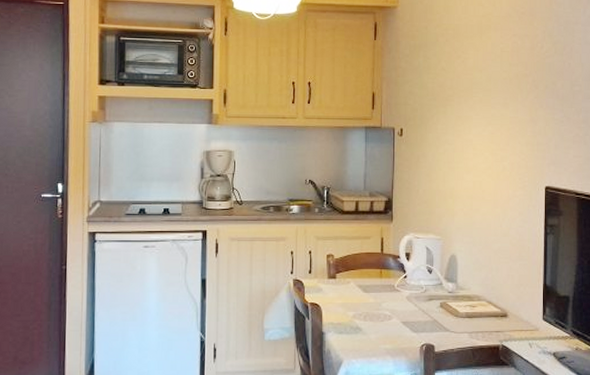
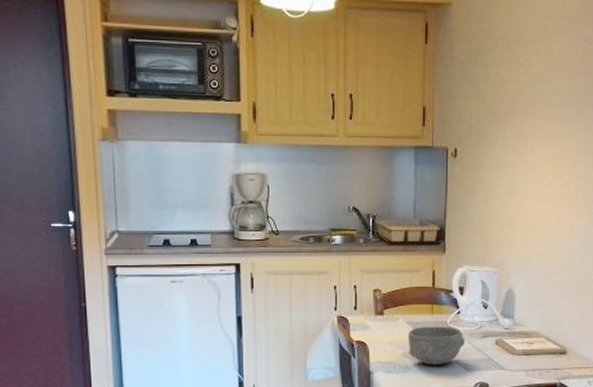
bowl: none [358,289,412,326] -> present [408,326,466,365]

